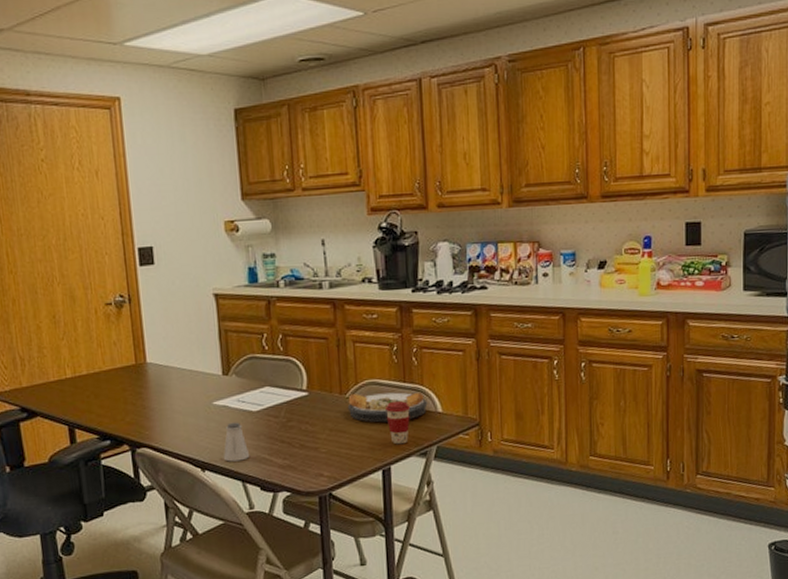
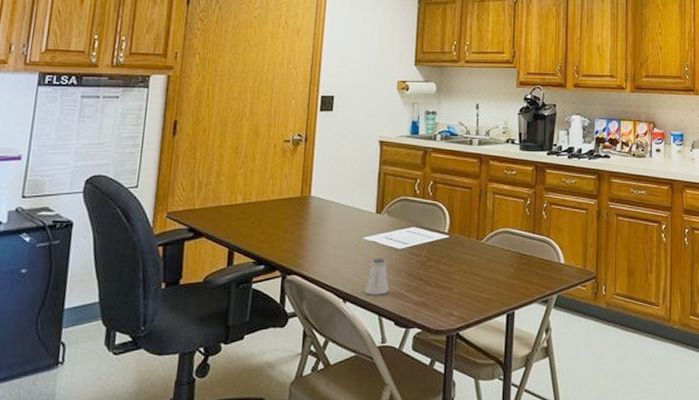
plate: present [347,392,428,423] -> none [482,239,552,269]
coffee cup: present [386,400,411,445] -> none [515,249,538,291]

